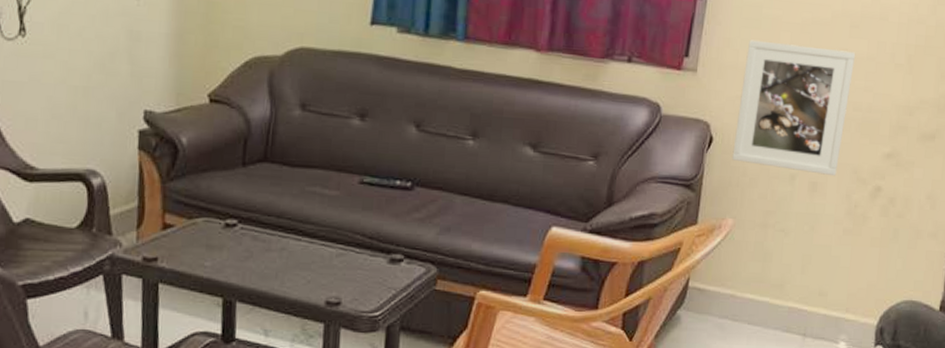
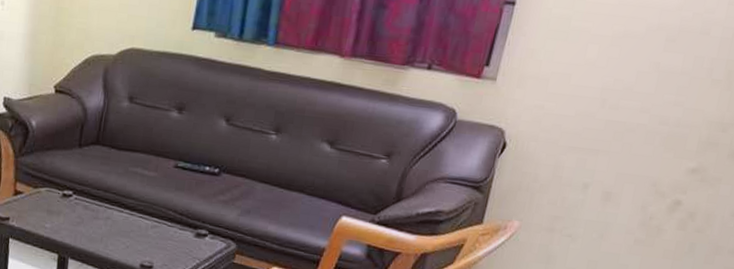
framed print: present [732,39,856,177] -> none [524,51,669,188]

